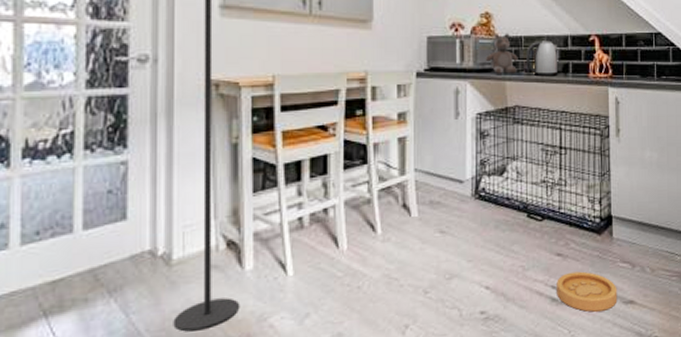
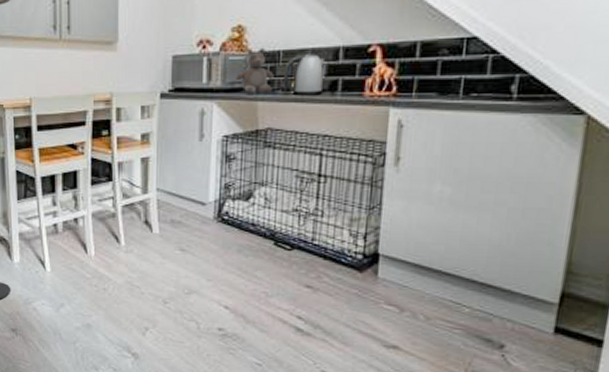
pet bowl: present [557,271,618,312] -> none [303,306,378,351]

